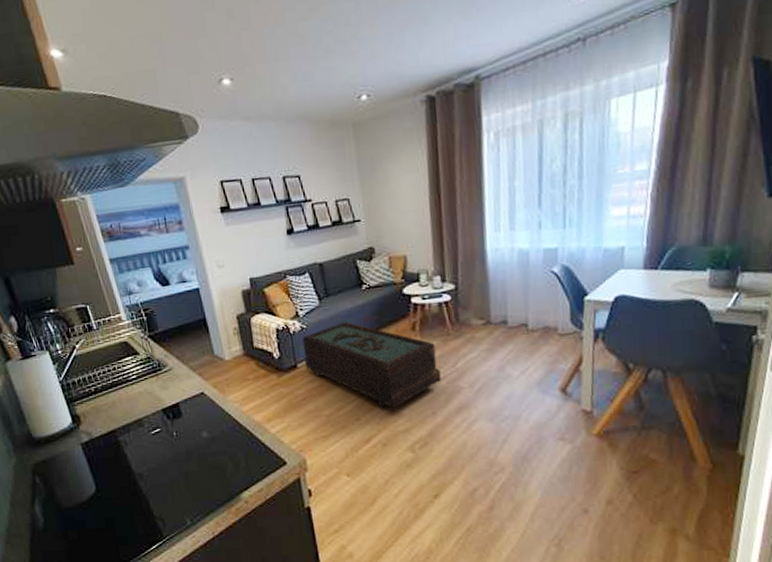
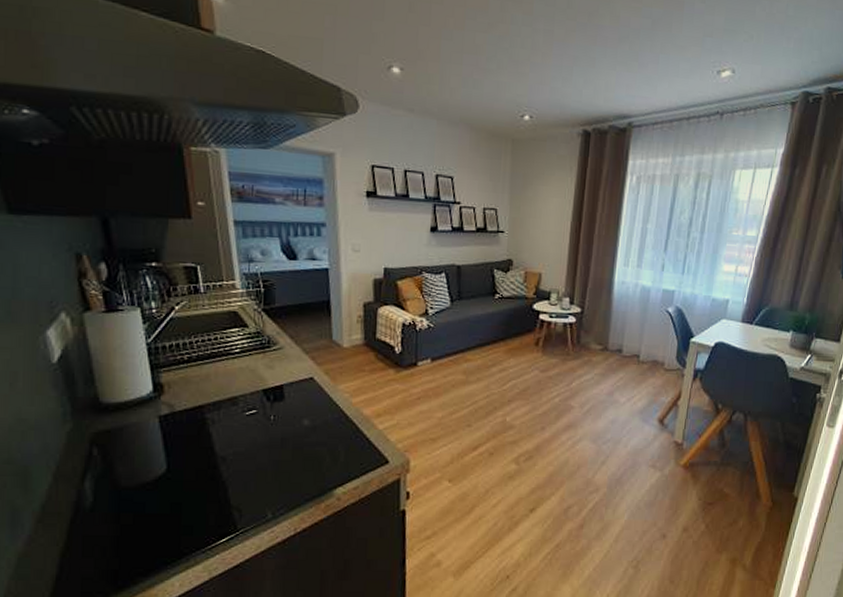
coffee table: present [303,321,441,409] -> none [425,327,555,419]

